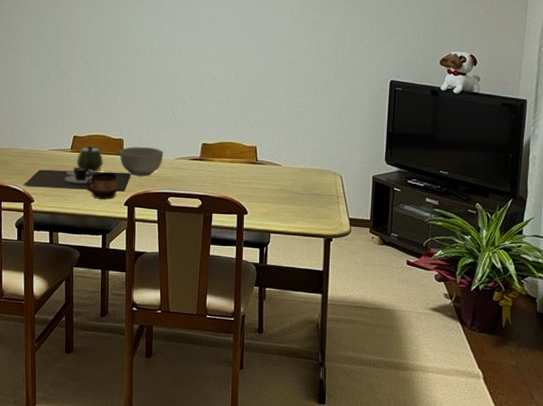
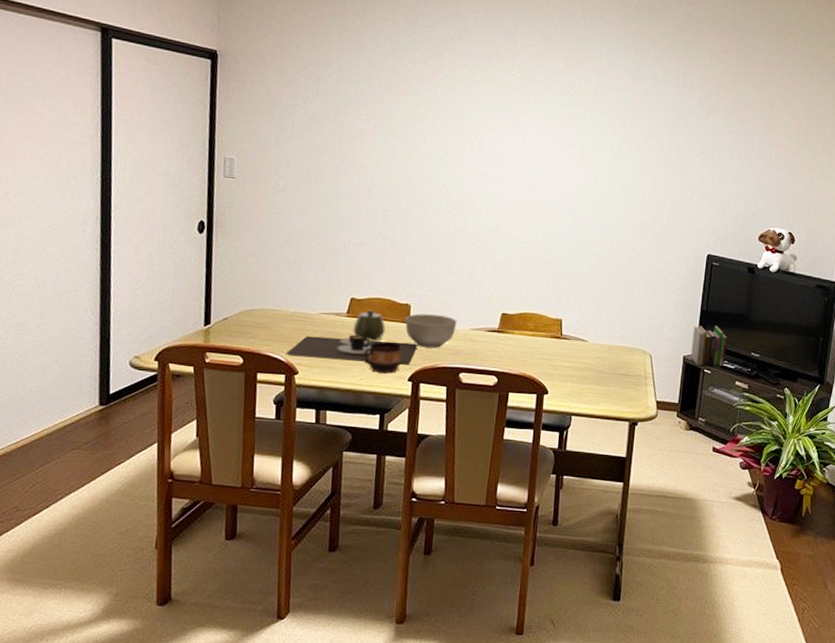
books: none [380,147,415,185] -> present [691,325,727,367]

